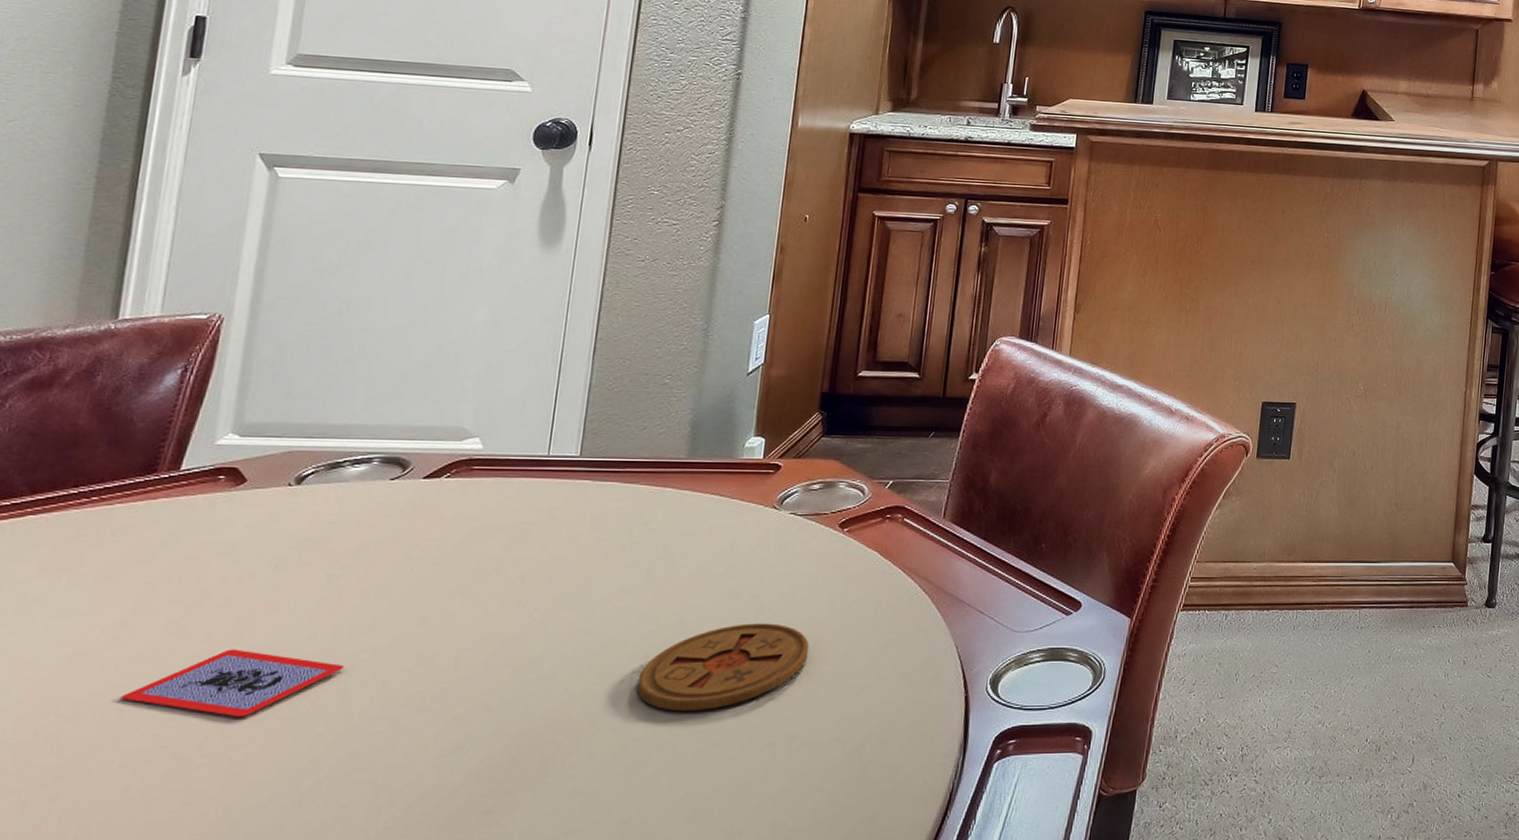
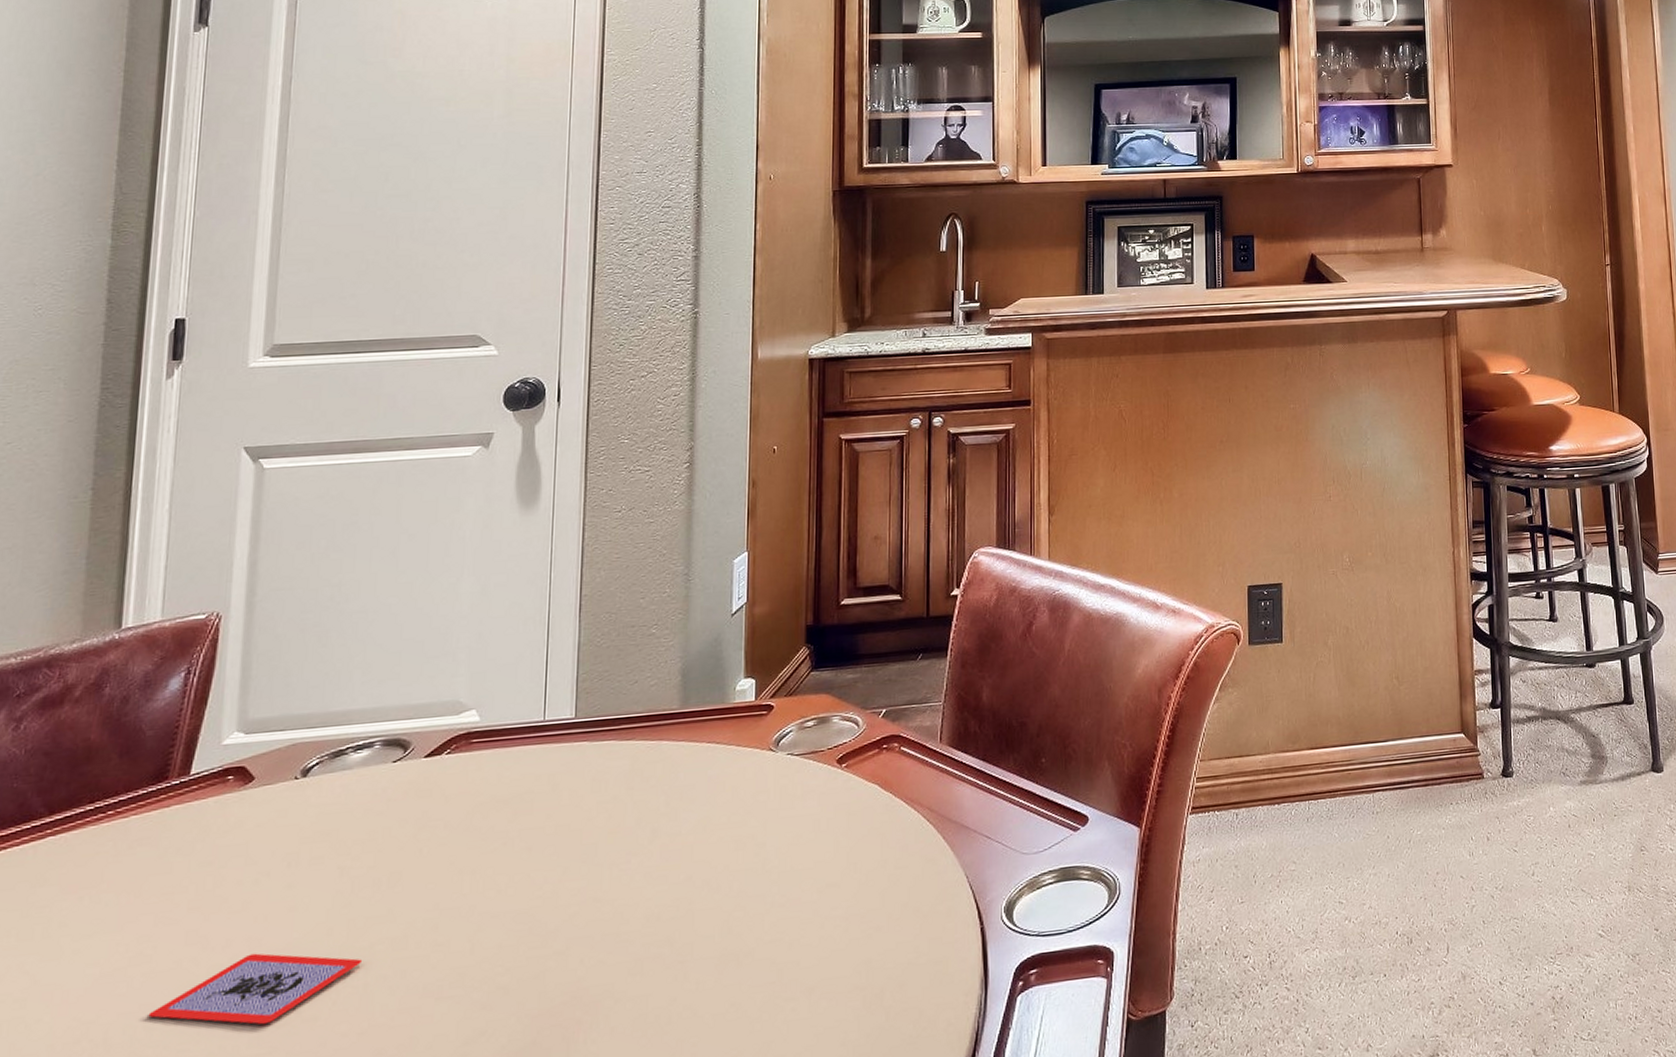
coaster: present [637,623,810,712] -> none [652,871,819,974]

